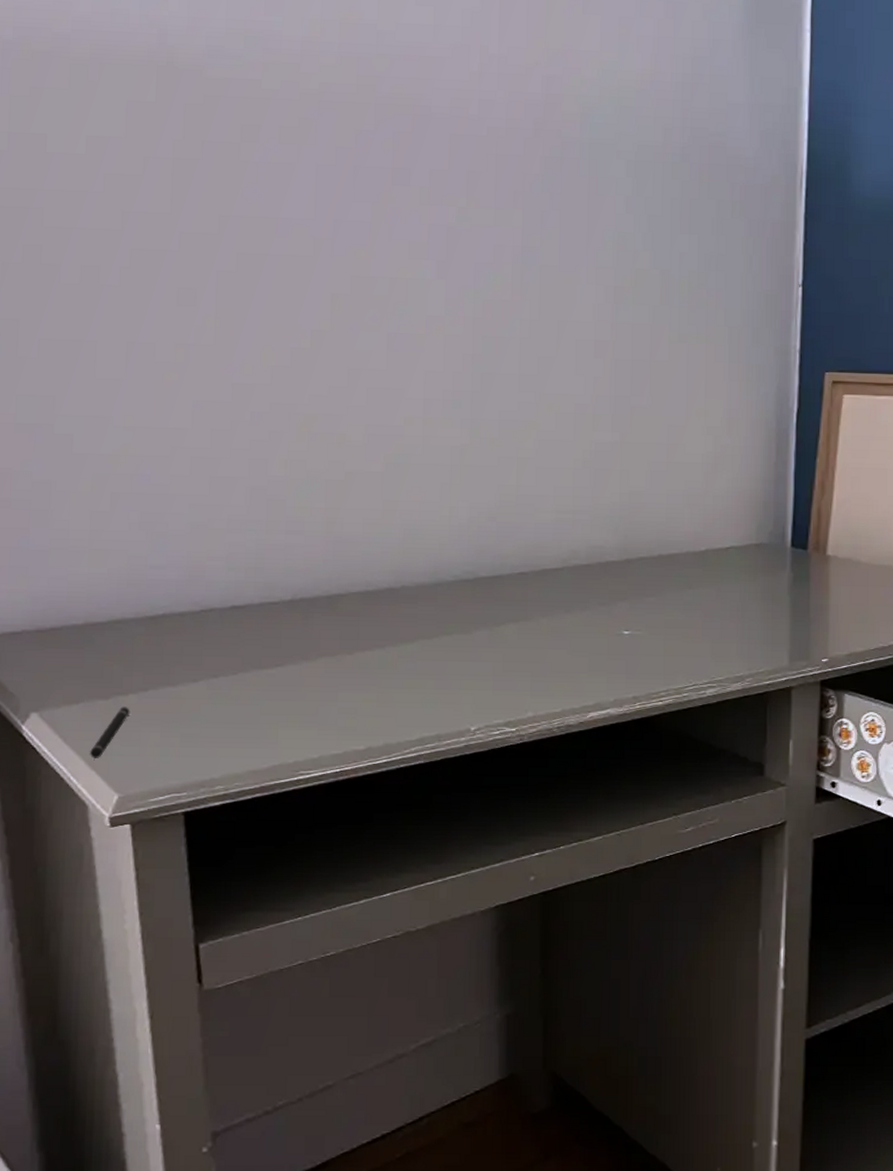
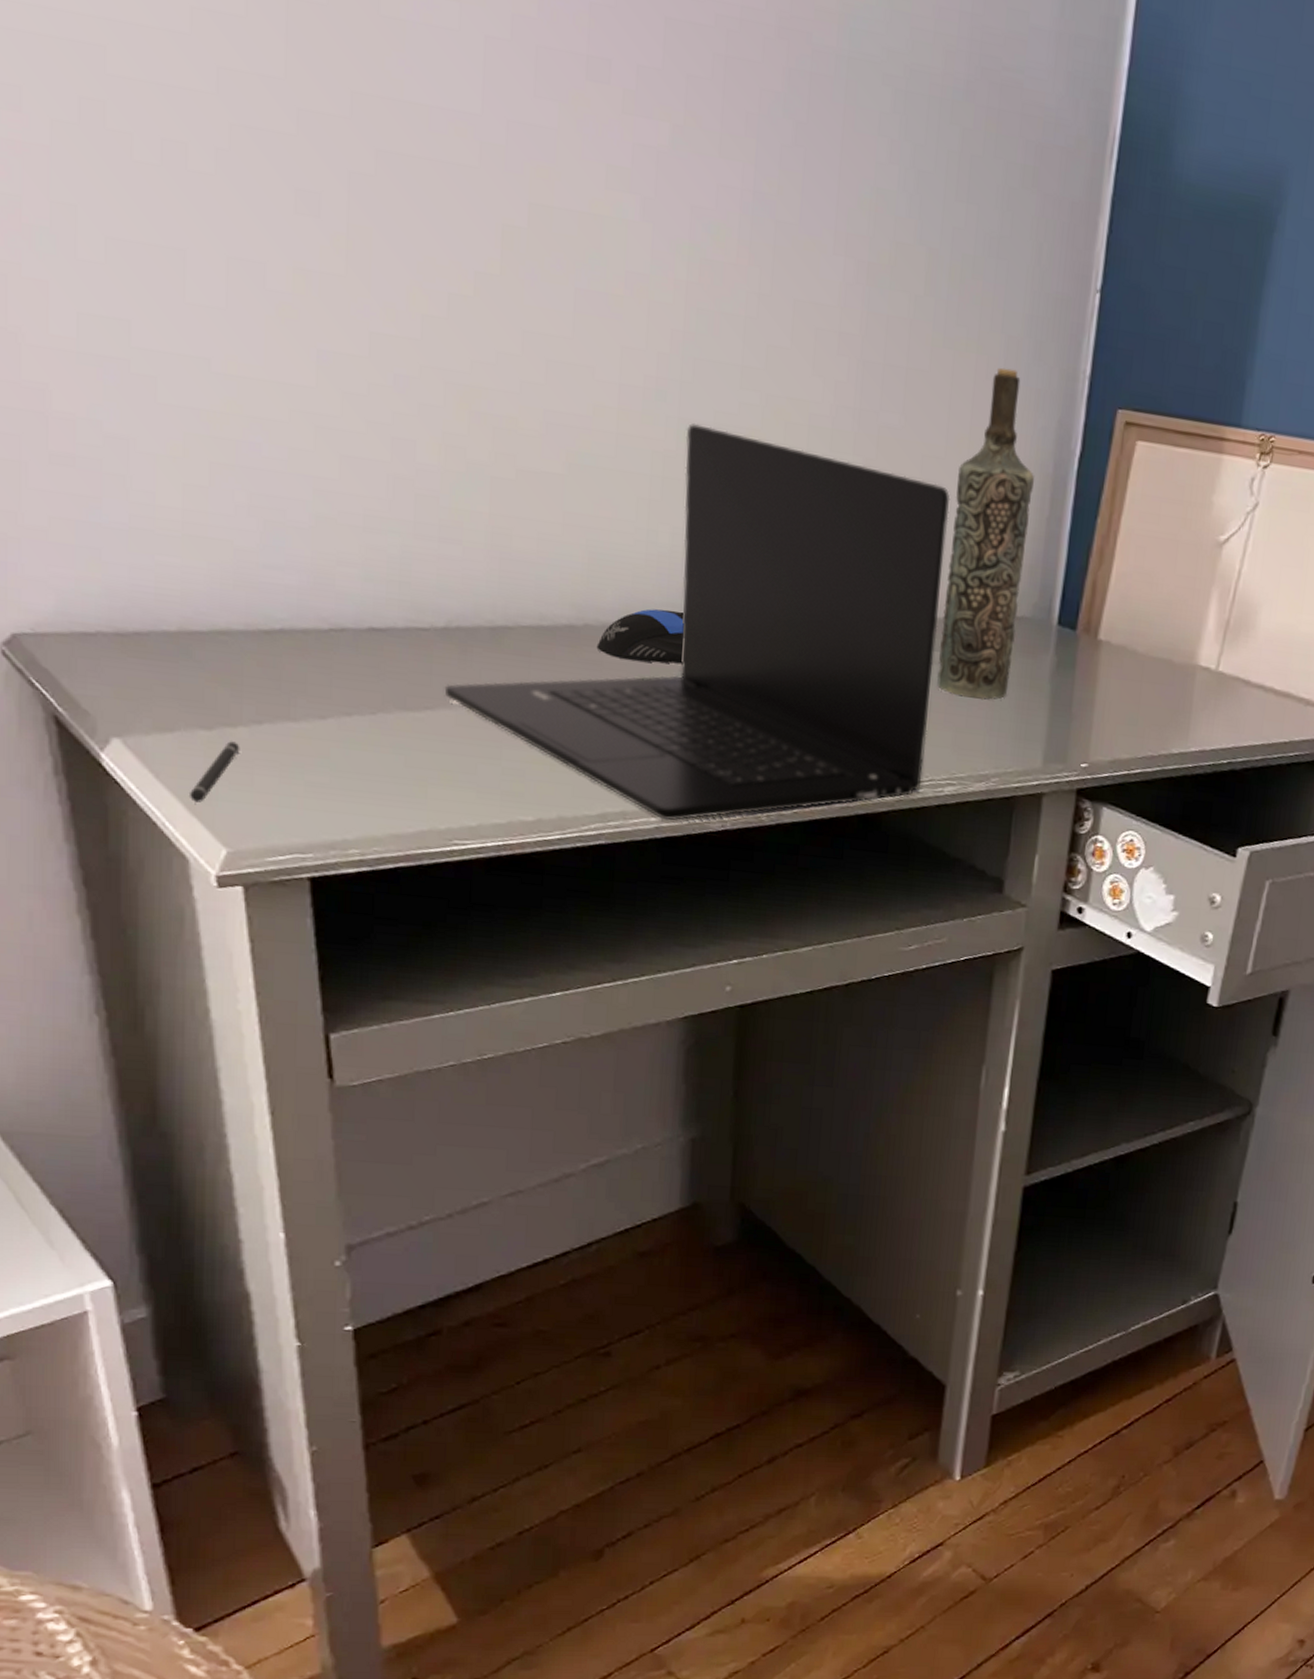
laptop: none [291,422,693,739] -> present [444,423,951,821]
computer mouse: none [412,568,483,611] -> present [596,609,685,664]
bottle: none [693,351,762,615] -> present [937,367,1035,701]

